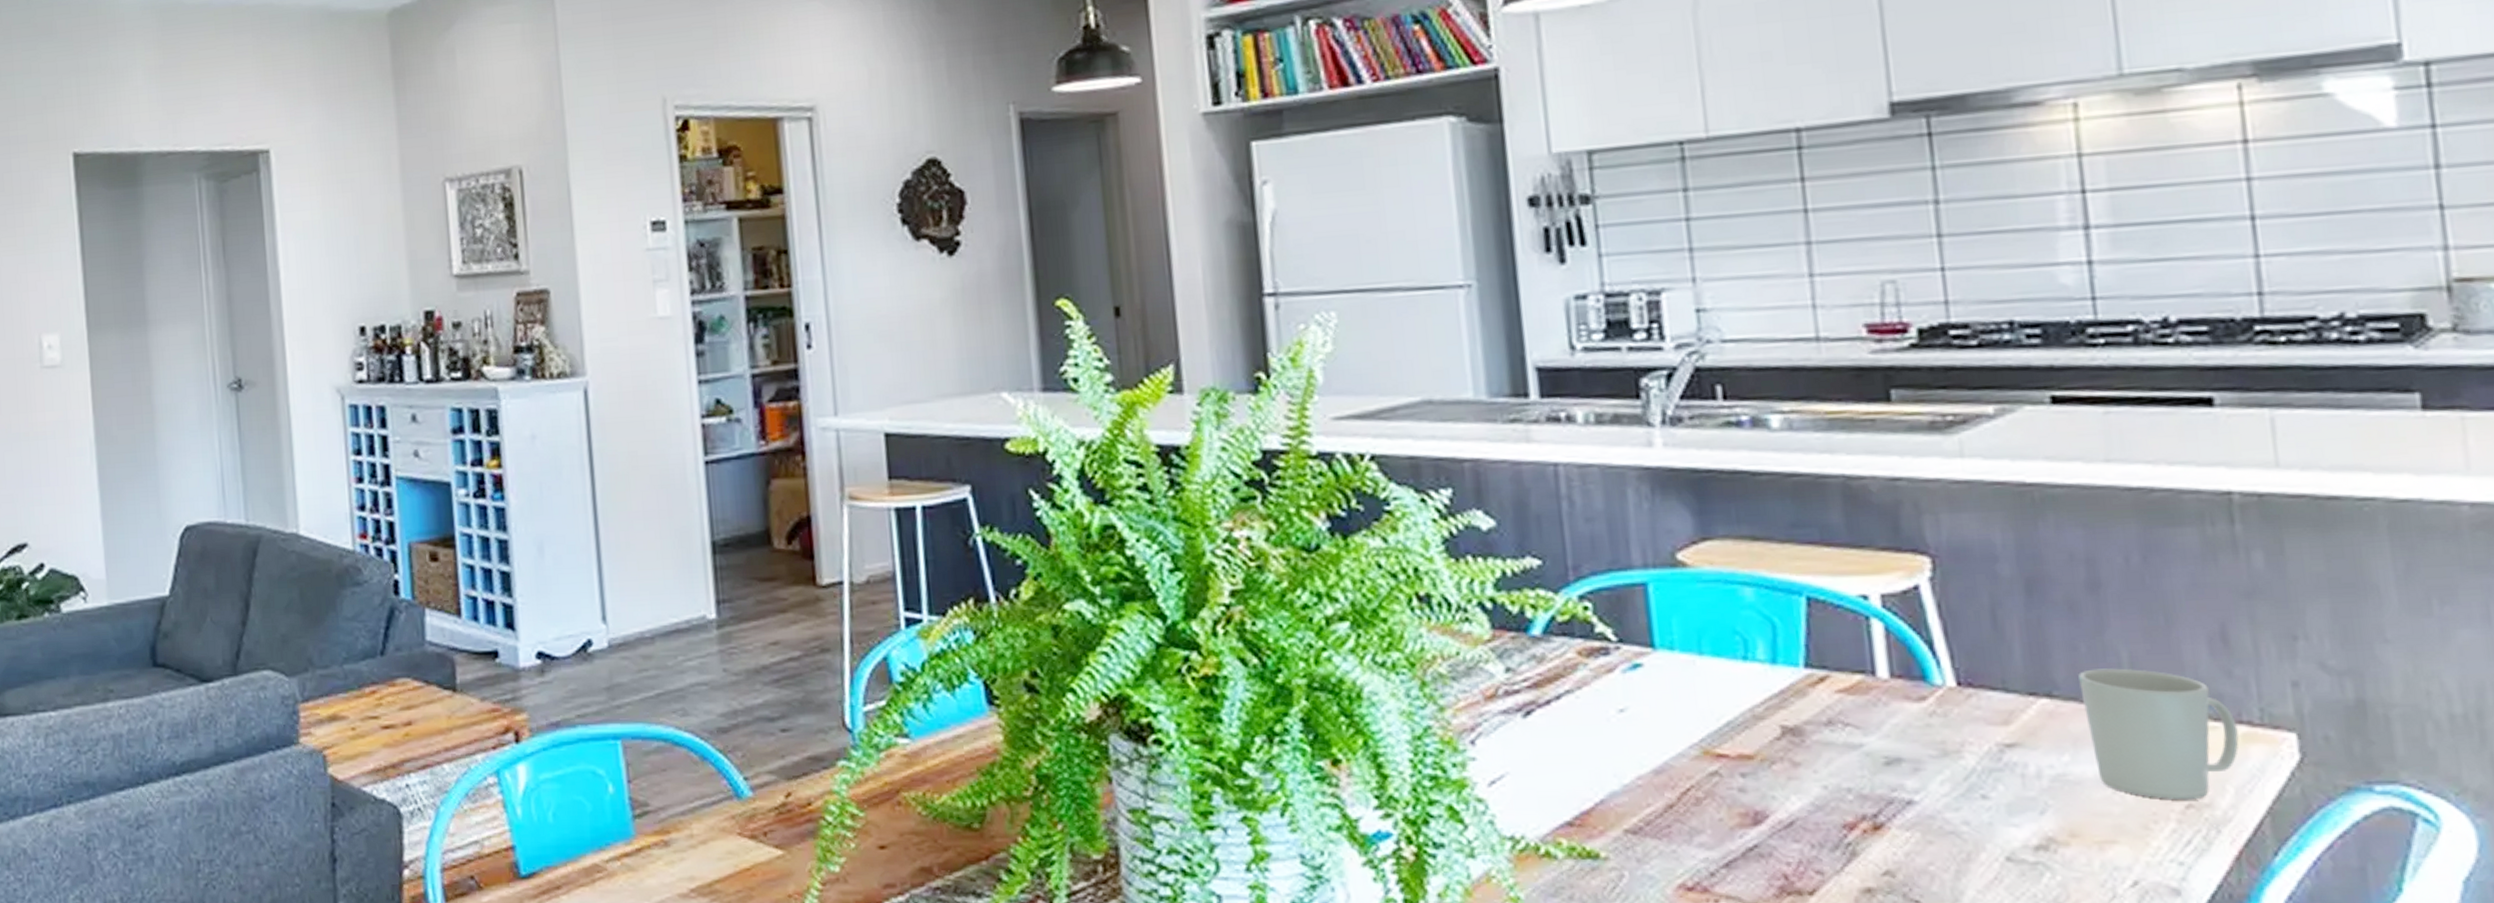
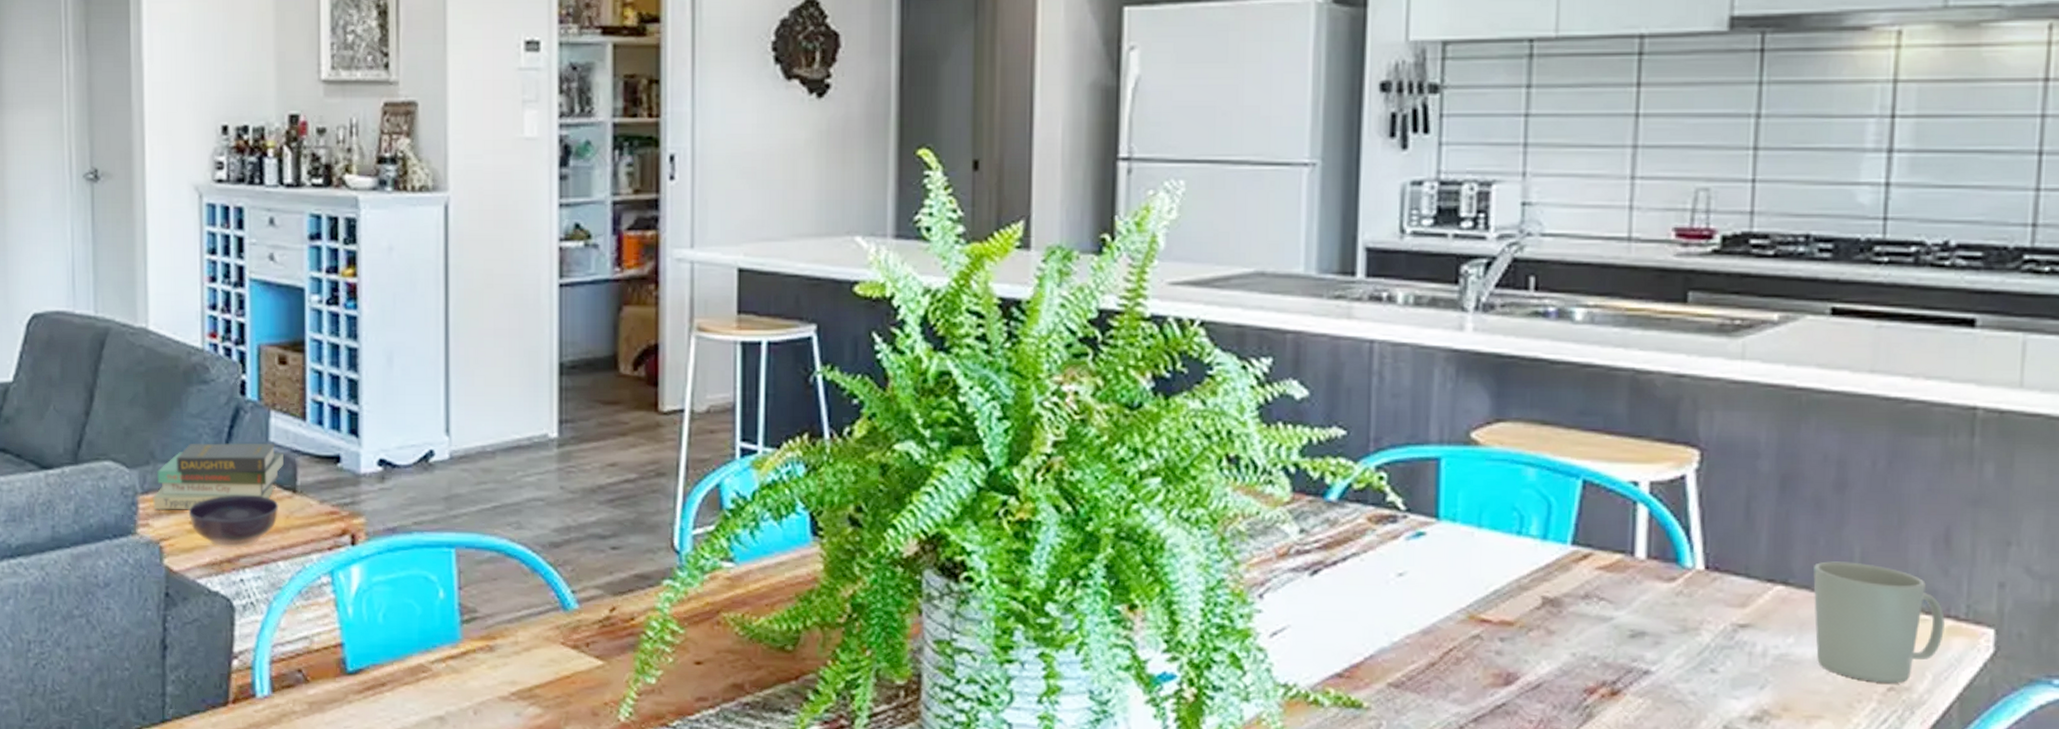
books: none [313,642,442,719] -> present [153,442,283,511]
bowl: none [349,697,440,753] -> present [188,495,279,548]

